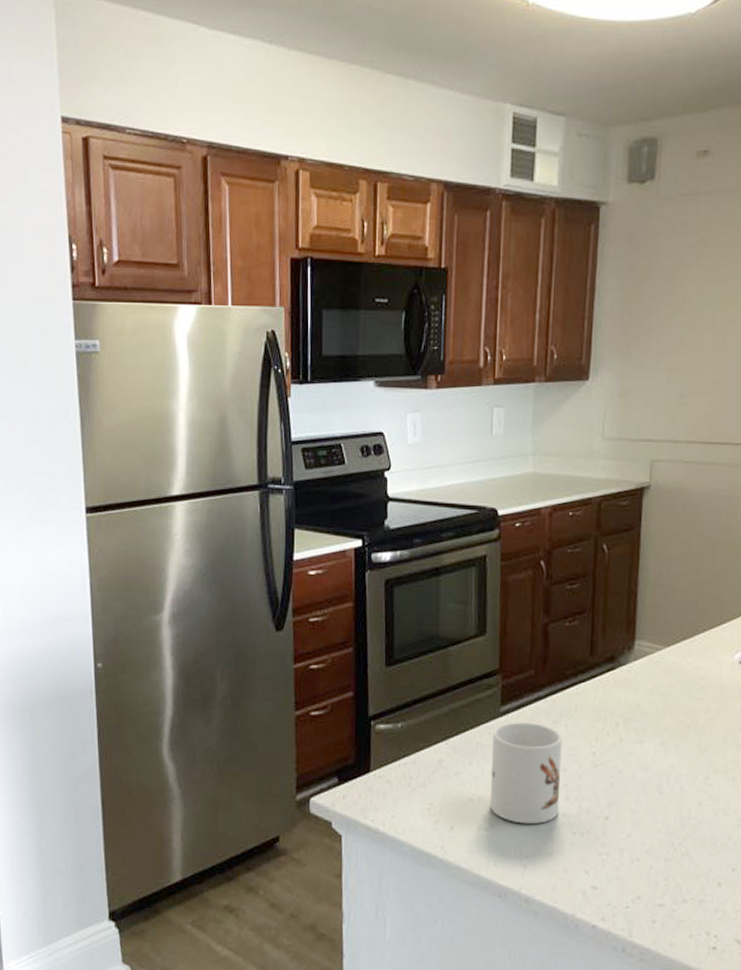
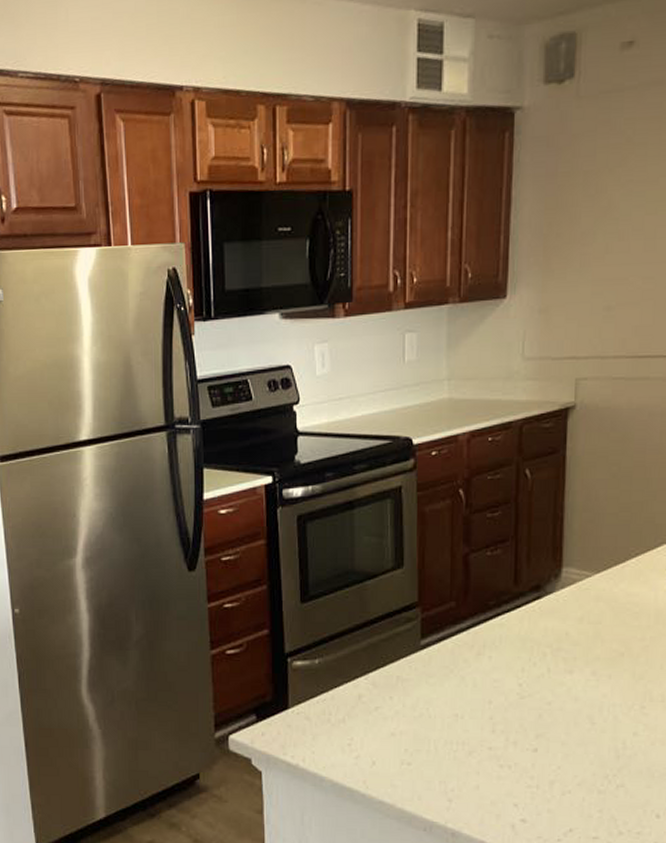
mug: present [489,722,563,825] -> none [412,655,487,758]

